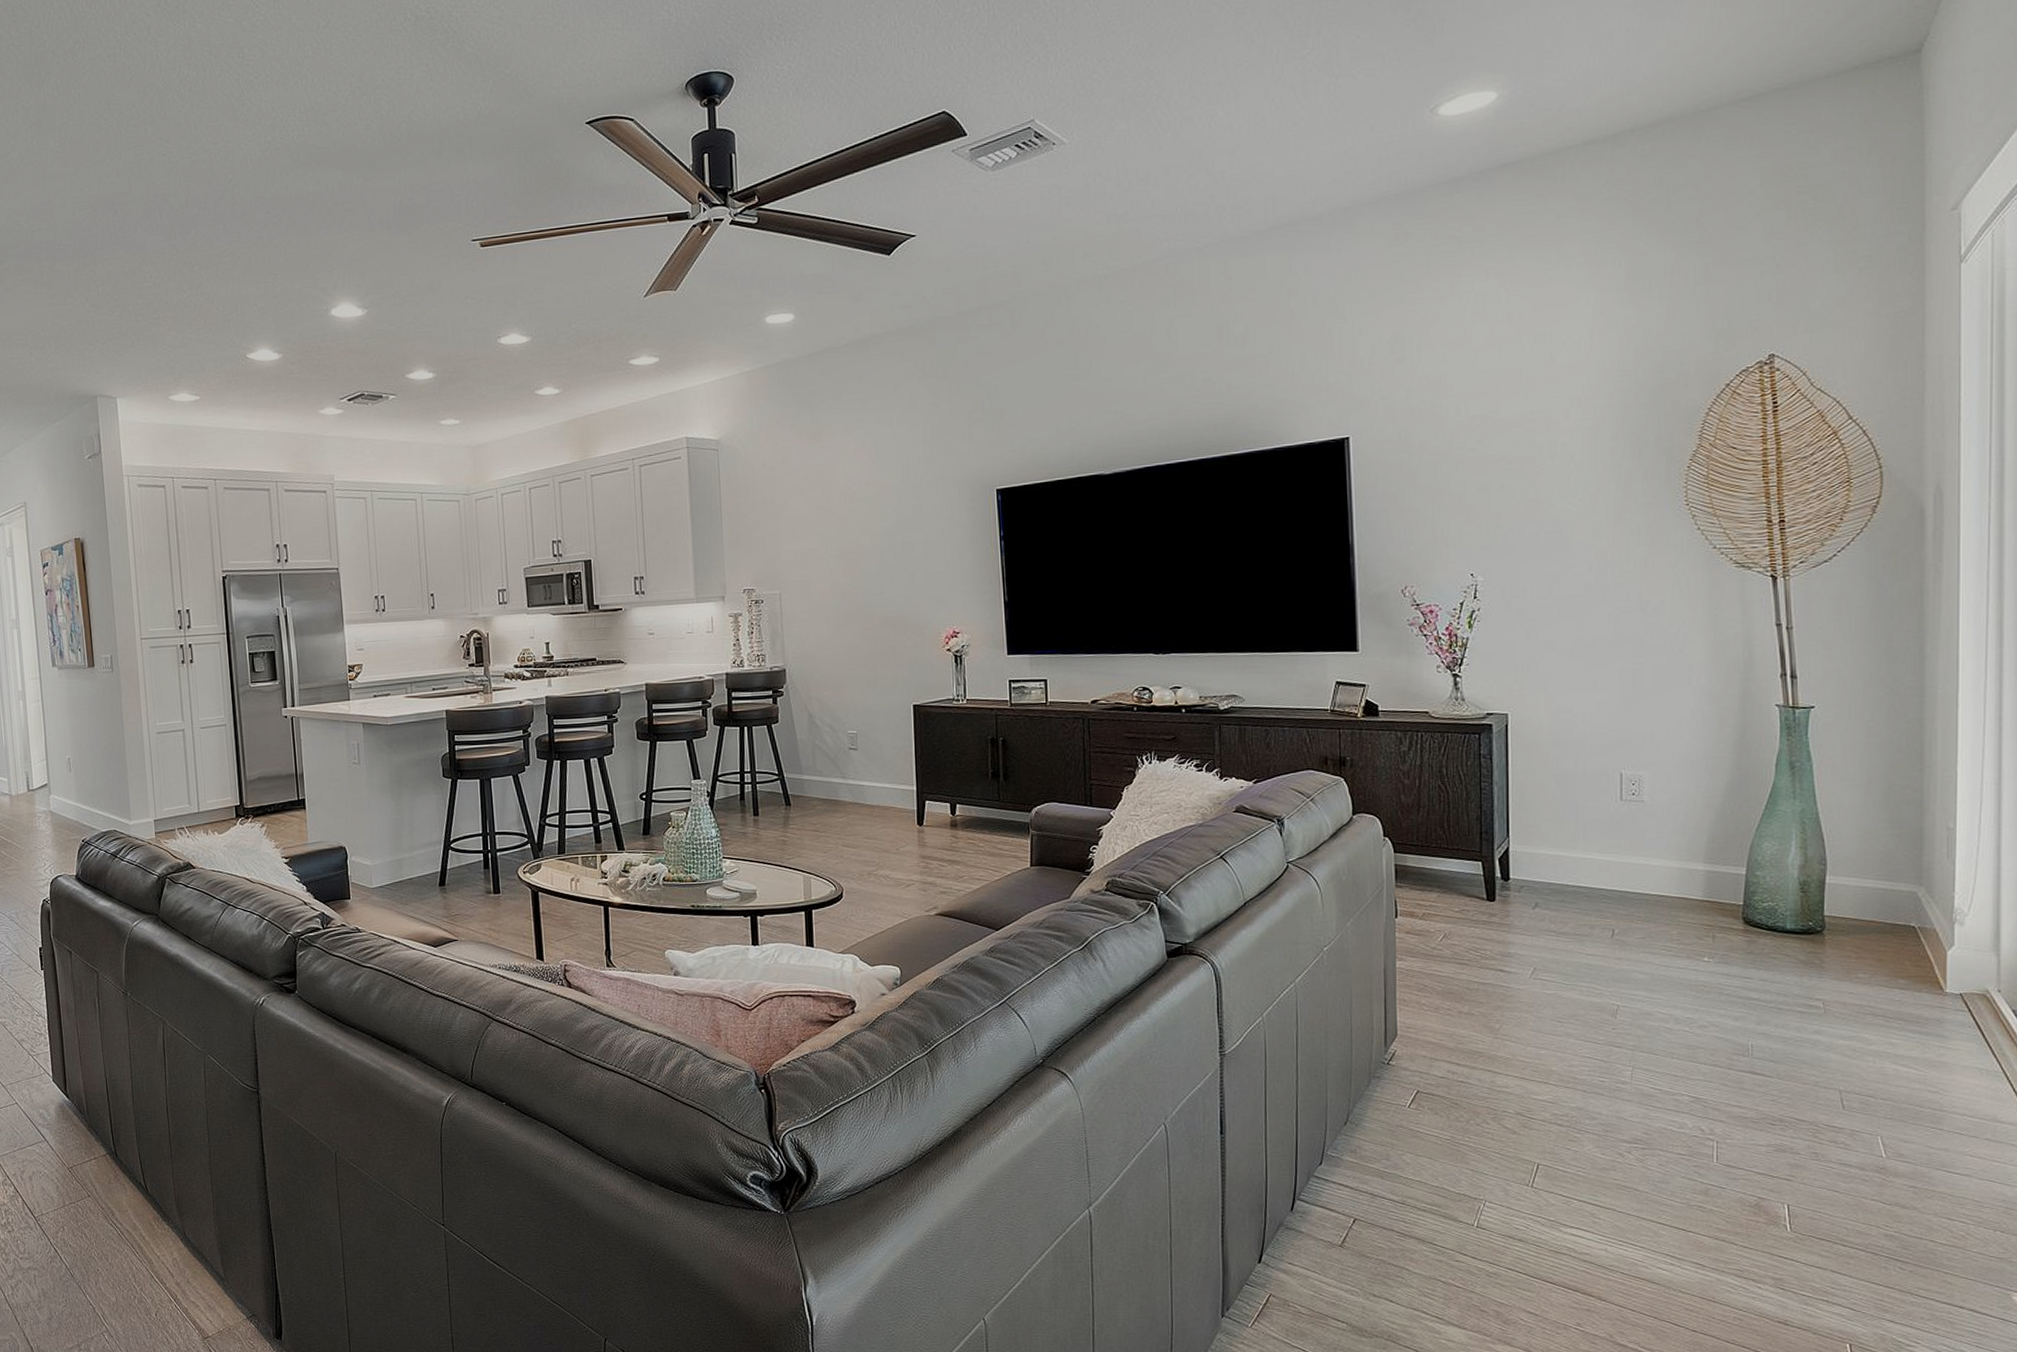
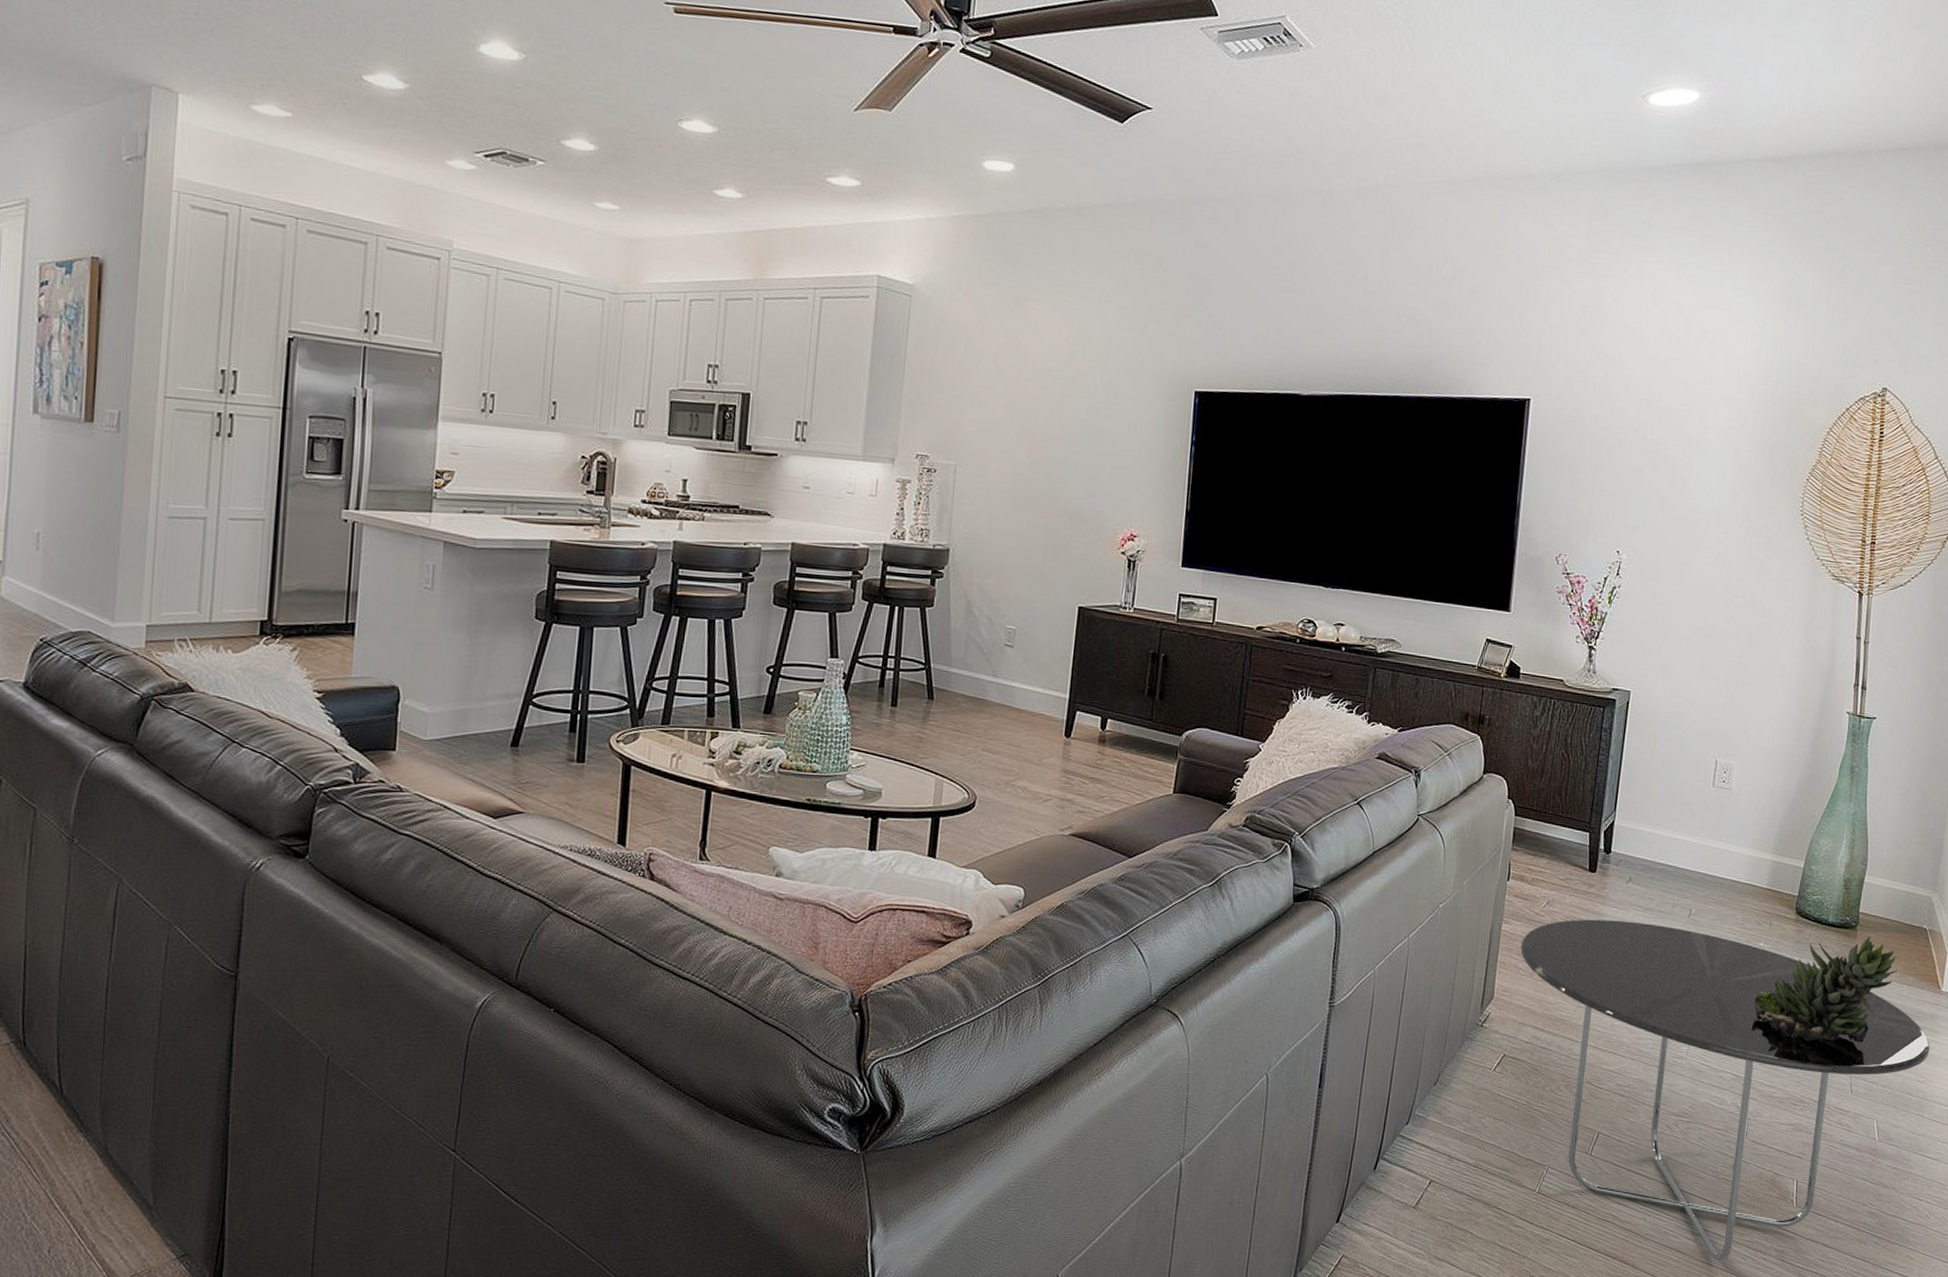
side table: none [1420,947,1940,1293] -> present [1520,919,1930,1263]
succulent plant: none [1706,940,1884,1058] -> present [1754,936,1898,1044]

